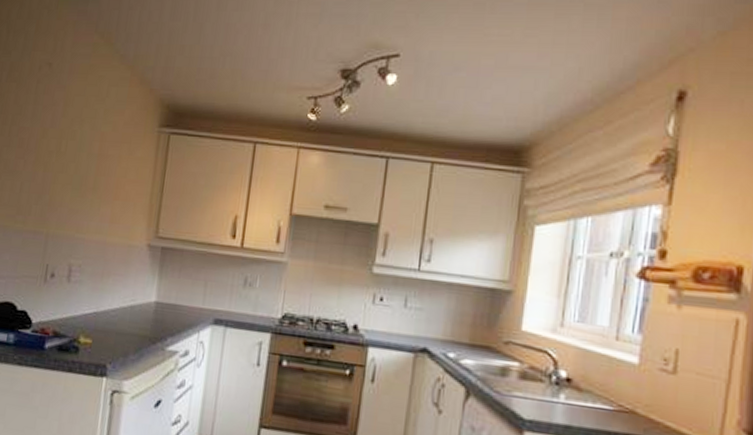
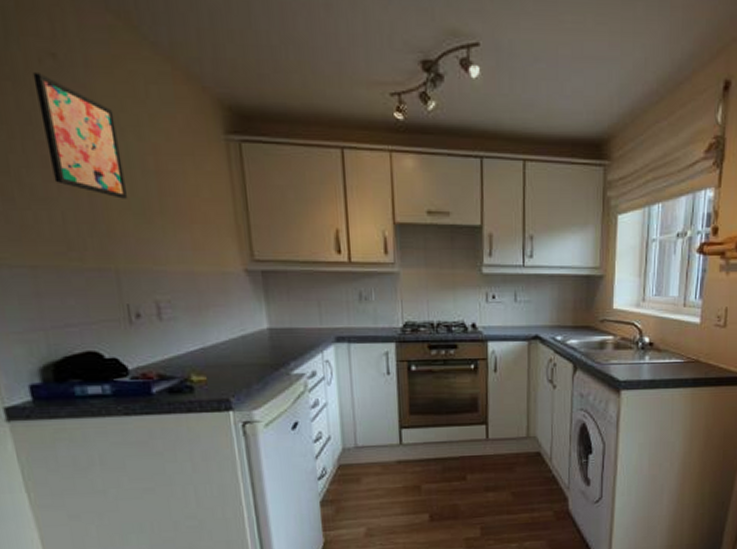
wall art: none [23,77,80,176] -> present [32,73,128,199]

